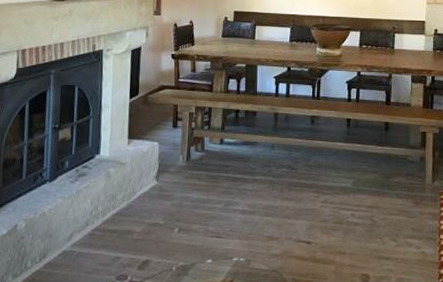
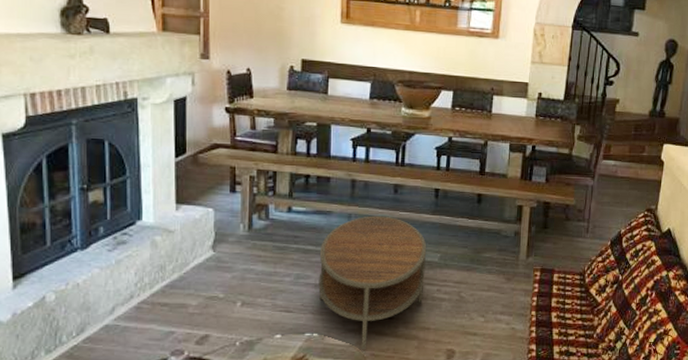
coffee table: none [245,145,341,275] -> present [318,215,427,350]

